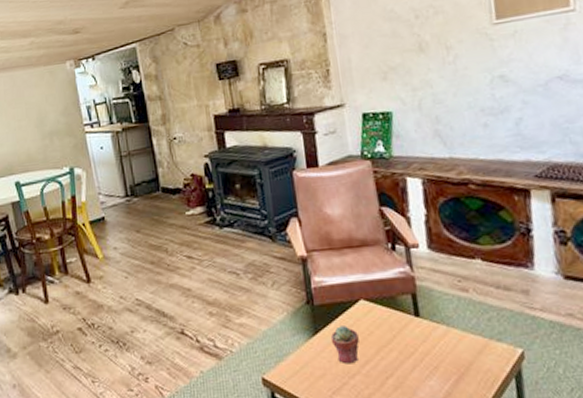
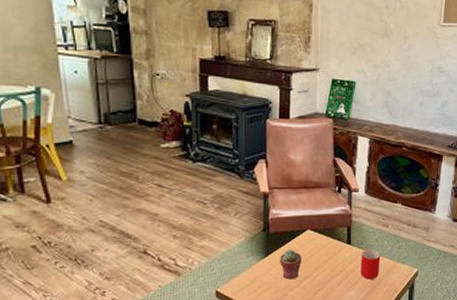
mug: none [436,322,466,364] -> present [360,249,381,280]

